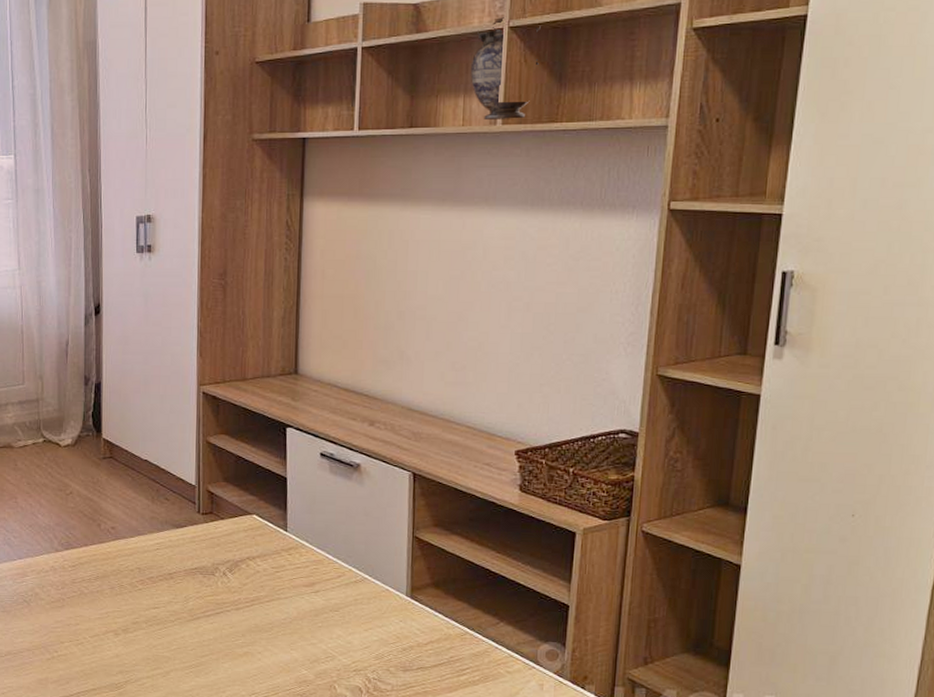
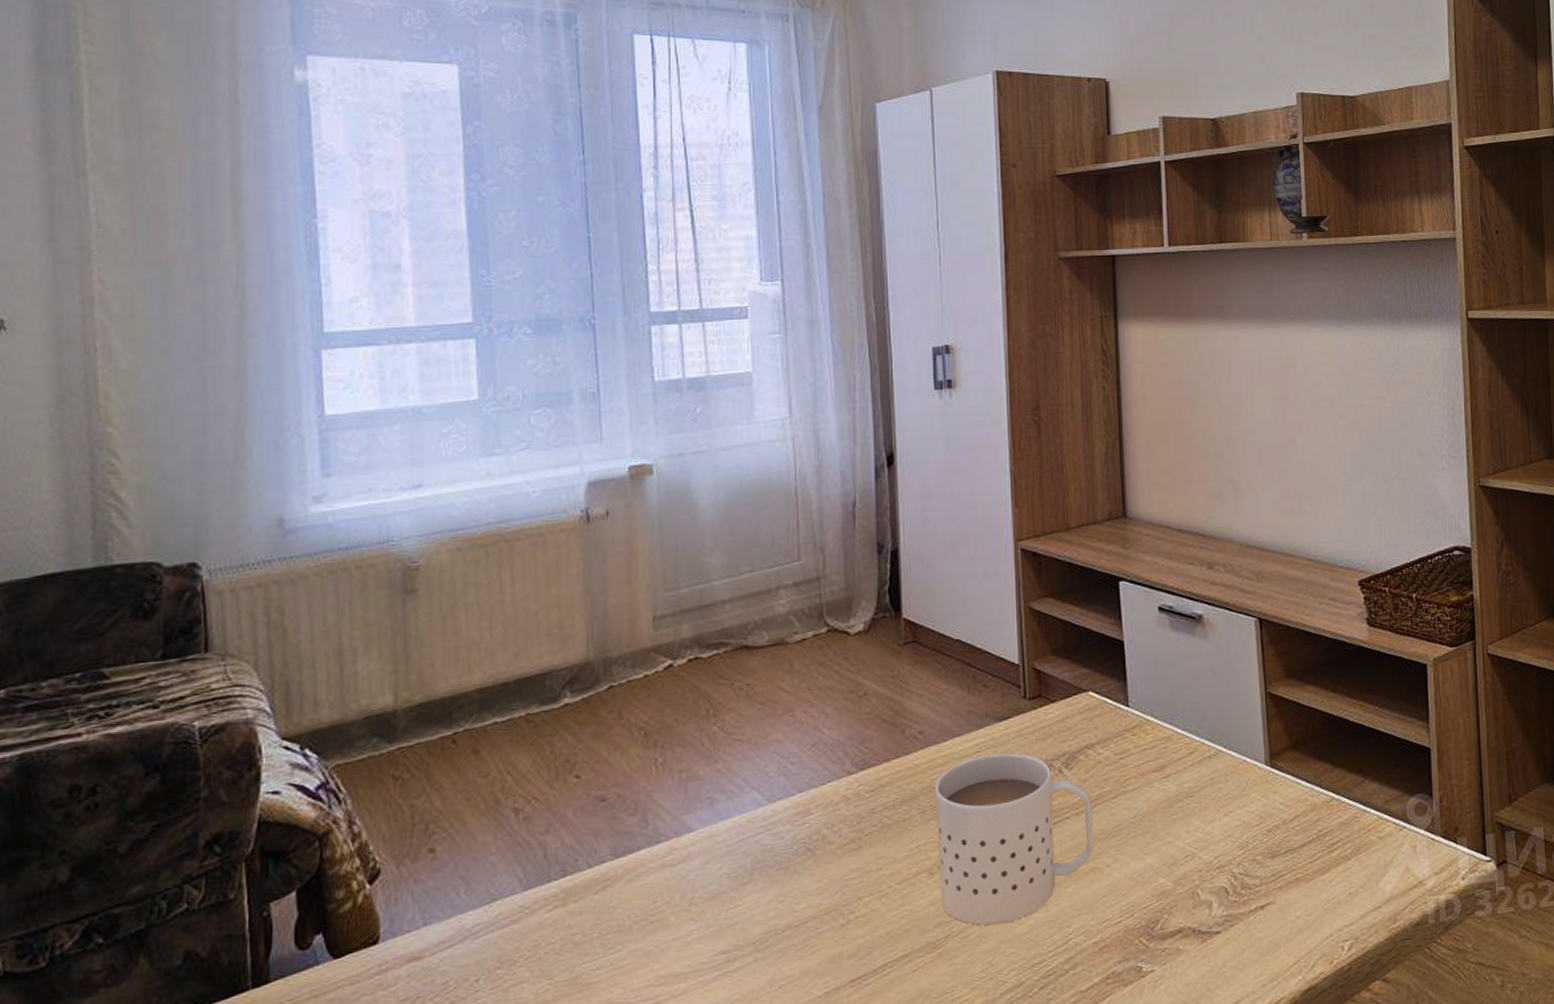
mug: none [122,552,250,681] -> present [935,753,1095,926]

